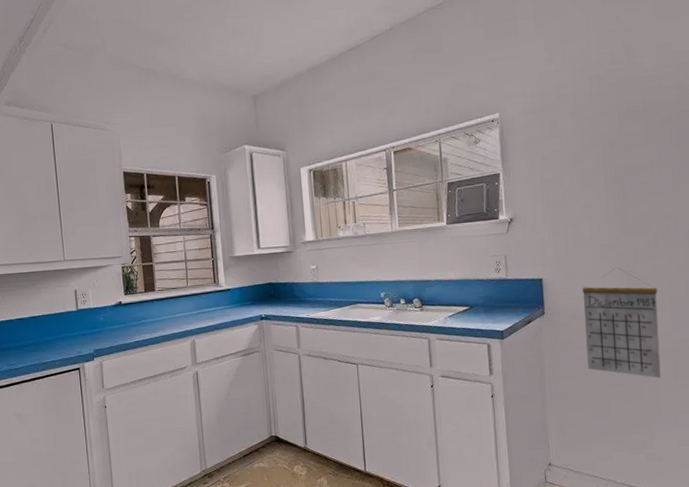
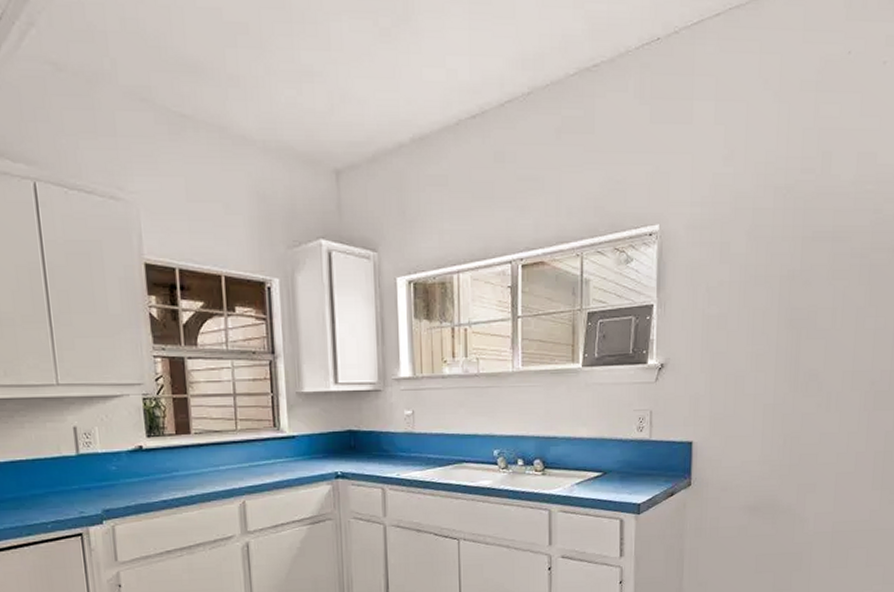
calendar: present [582,268,661,378] -> none [733,433,822,566]

